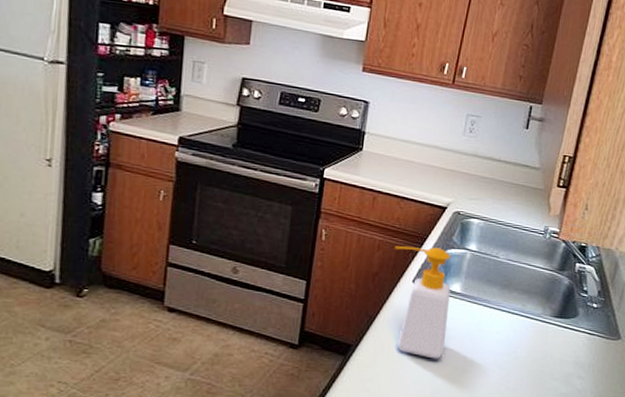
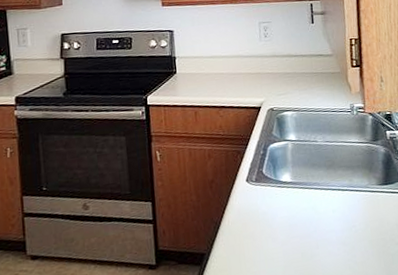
soap bottle: present [395,246,451,359] -> none [224,144,290,250]

